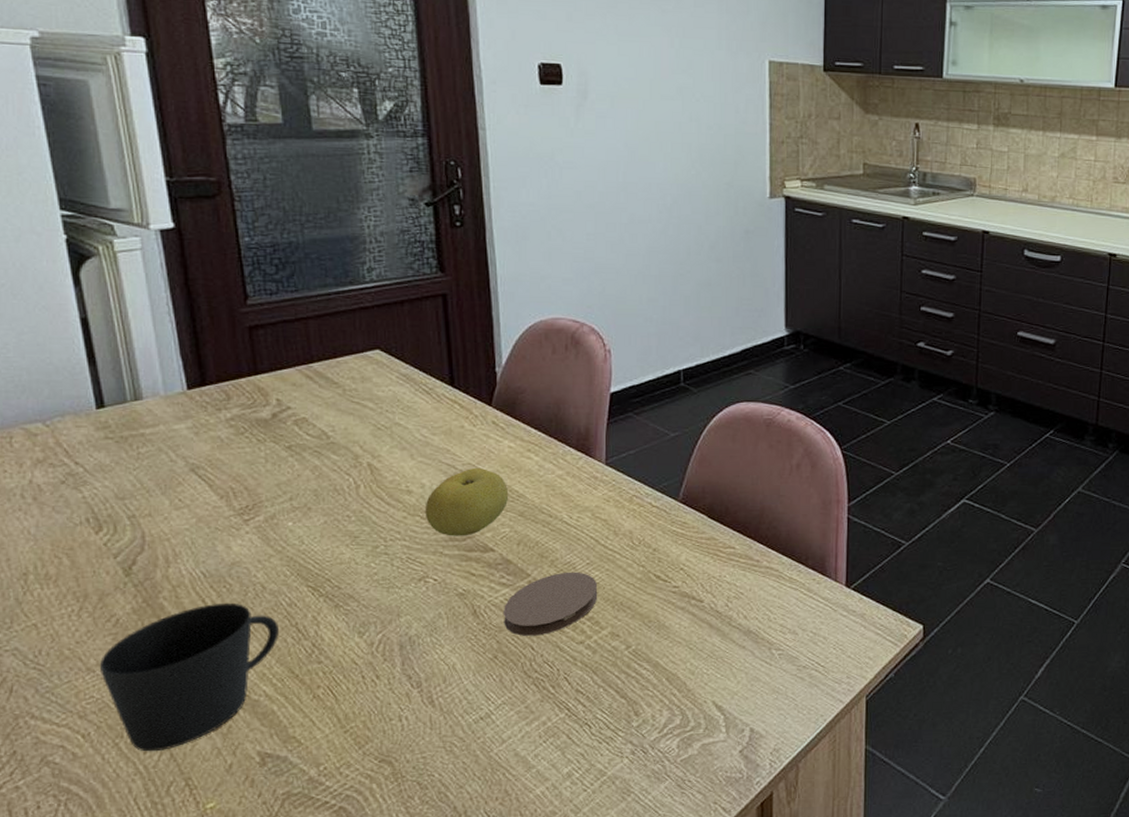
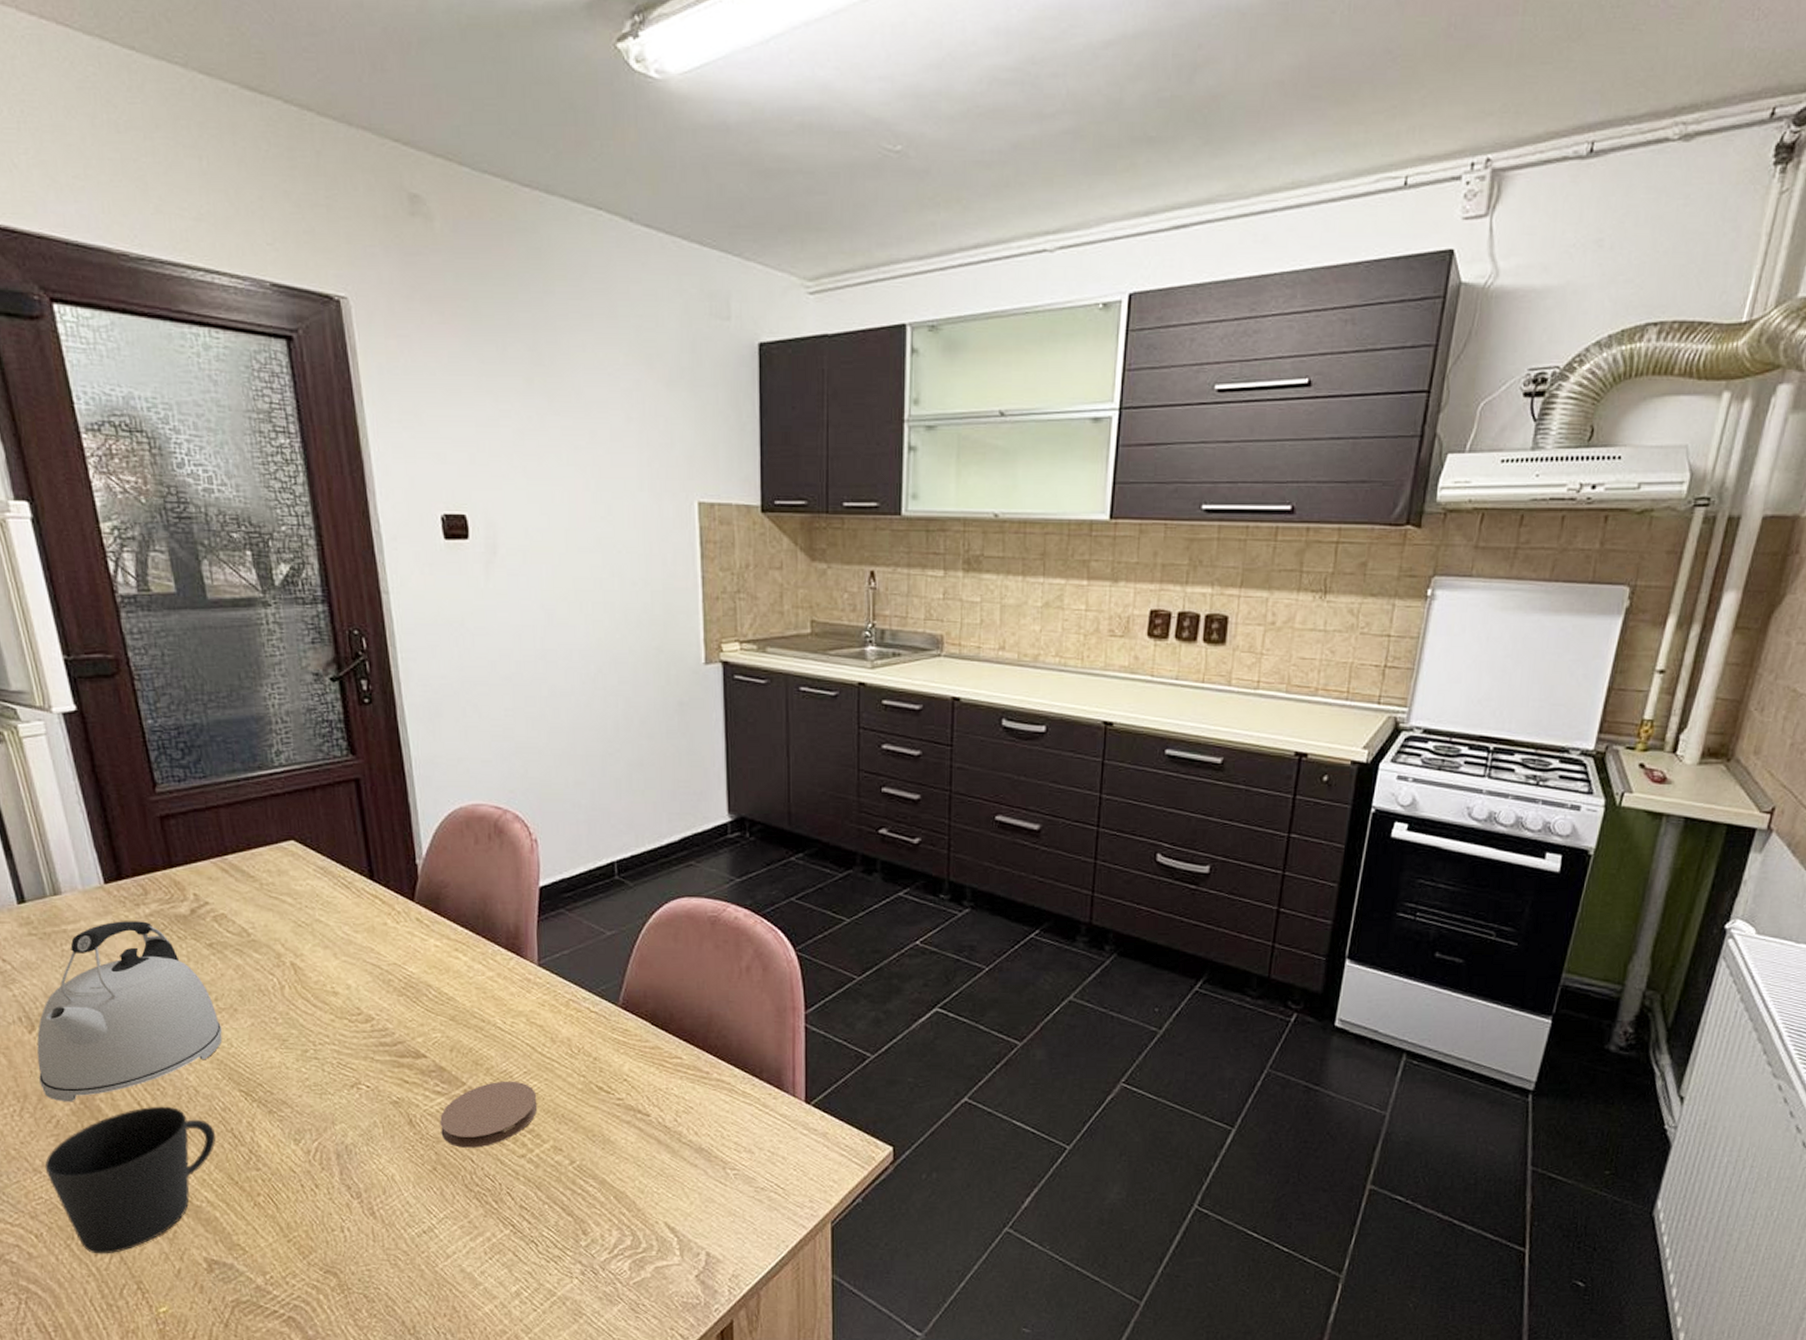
kettle: none [102,425,294,601] -> present [37,921,223,1102]
fruit: present [425,467,509,536] -> none [352,968,439,1041]

